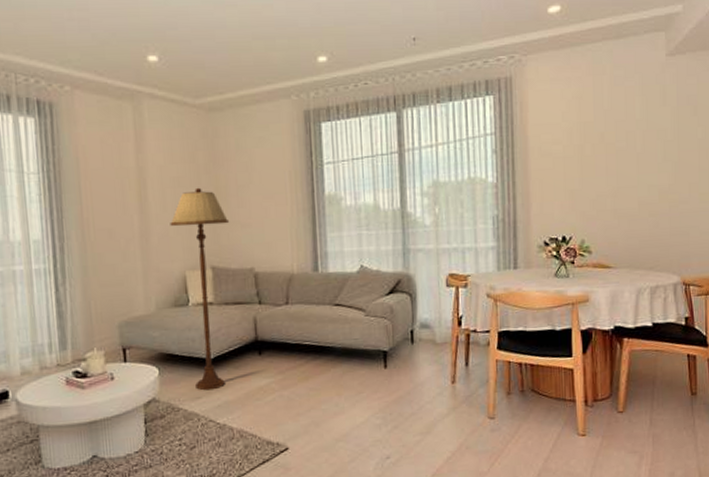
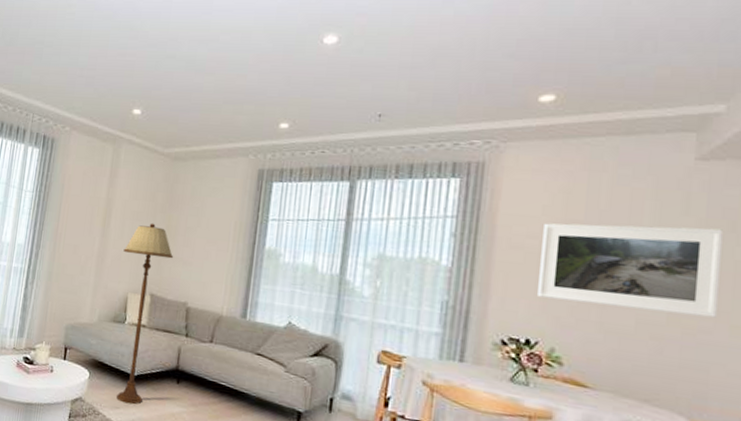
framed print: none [565,114,690,197] -> present [538,223,723,318]

